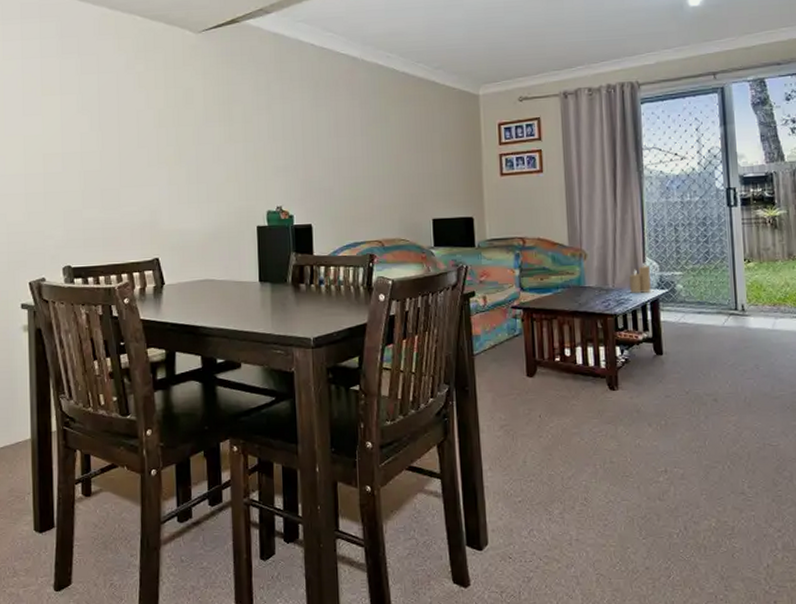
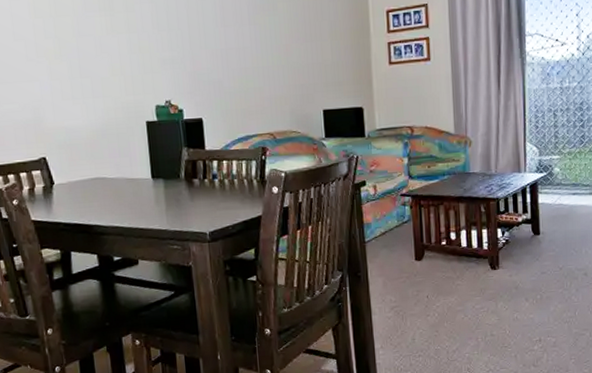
candle: present [629,262,651,293] -> none [510,147,531,178]

